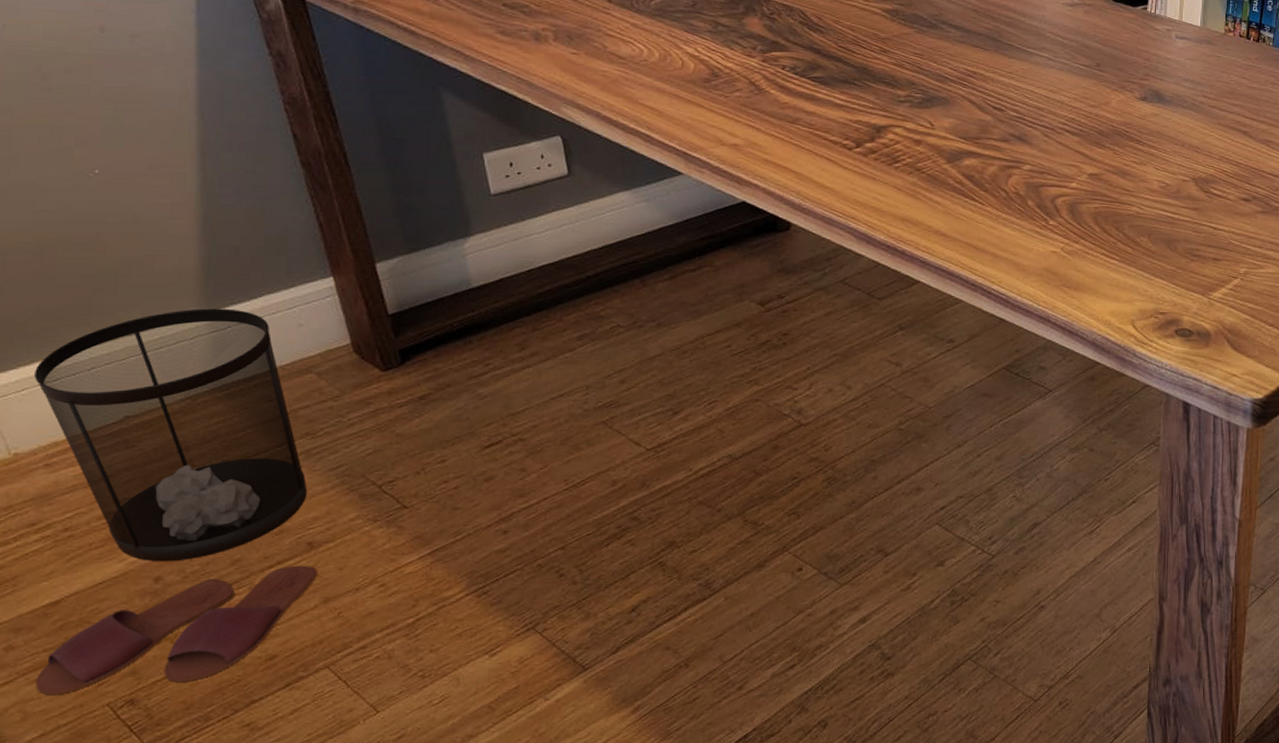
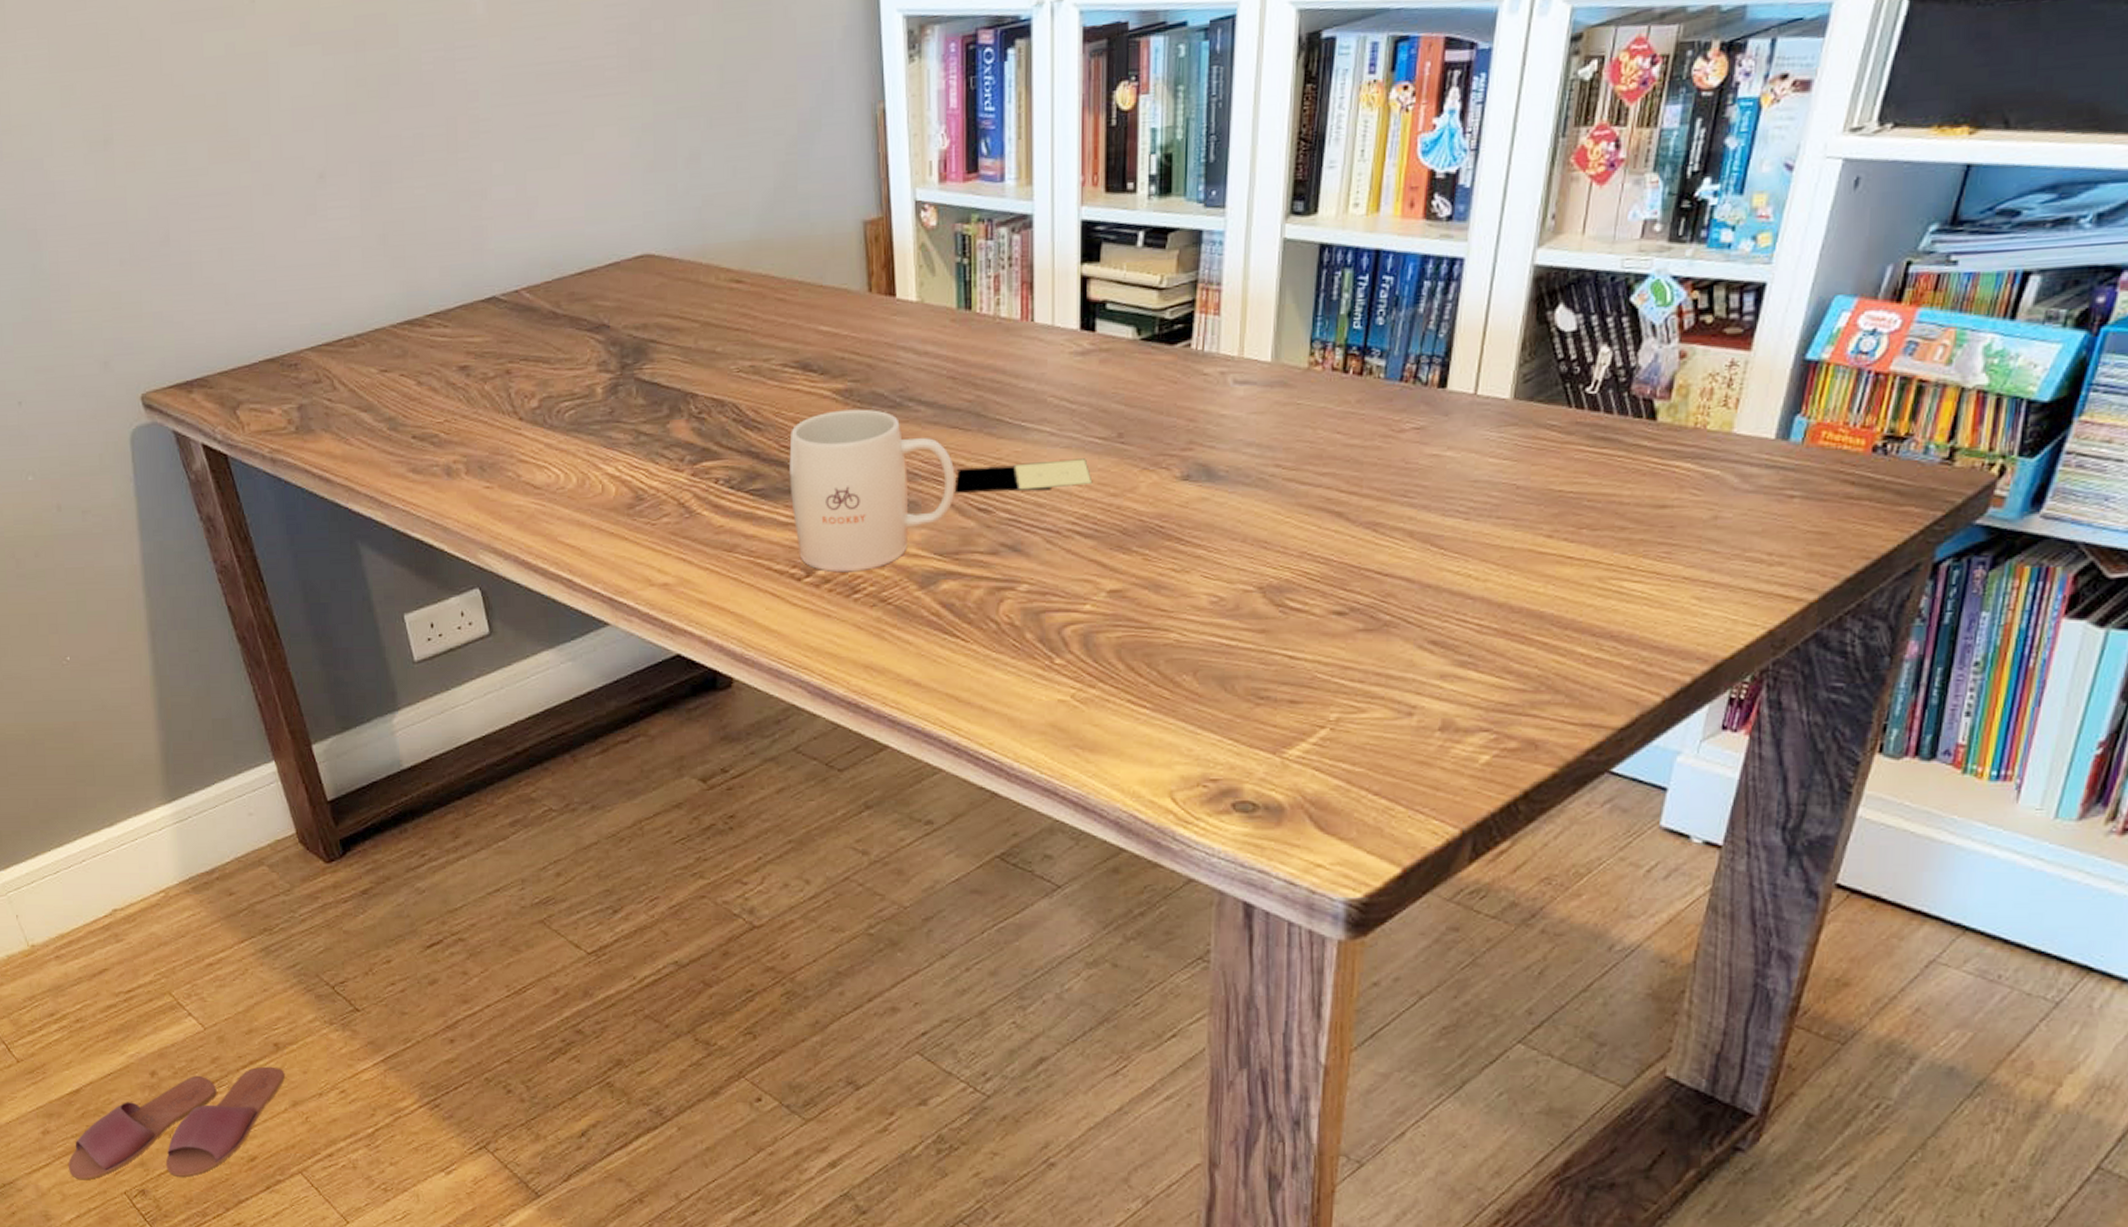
waste bin: present [34,308,308,562] -> none [39,798,270,1057]
mug: none [845,24,977,147] -> present [789,408,955,573]
sticky notes: none [975,76,1078,99] -> present [954,458,1093,493]

